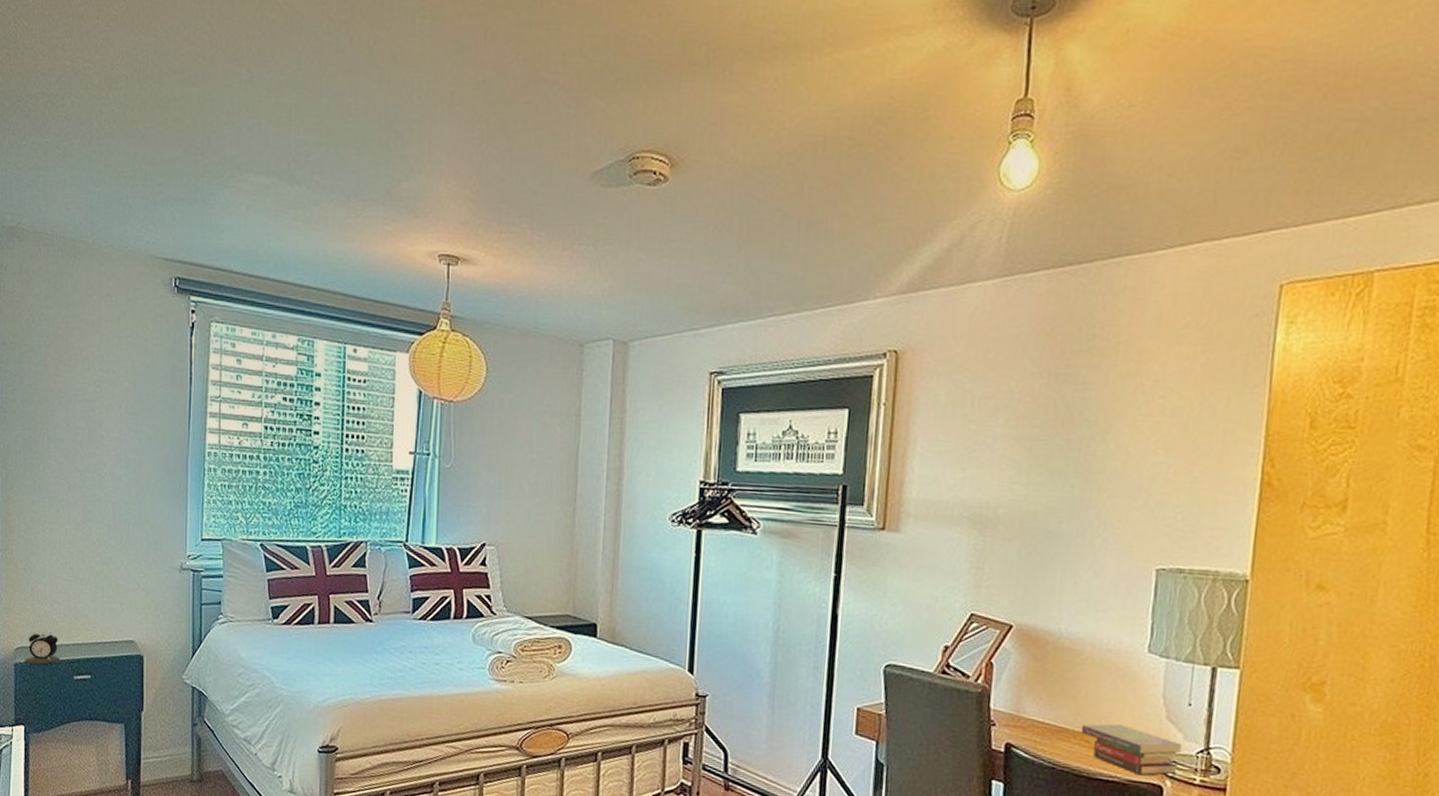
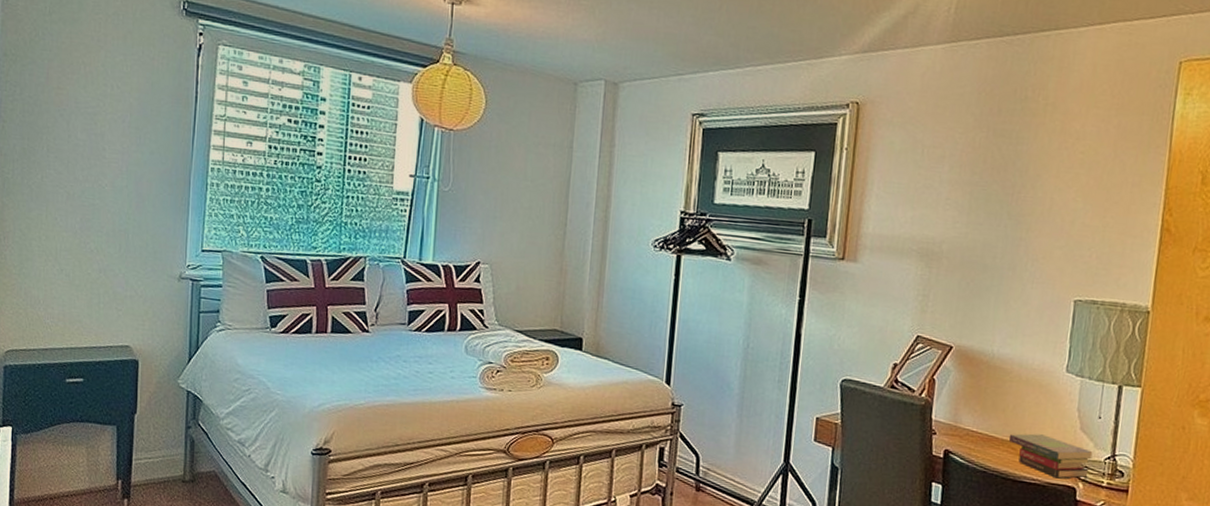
alarm clock: present [24,631,60,665] -> none [14,335,52,368]

